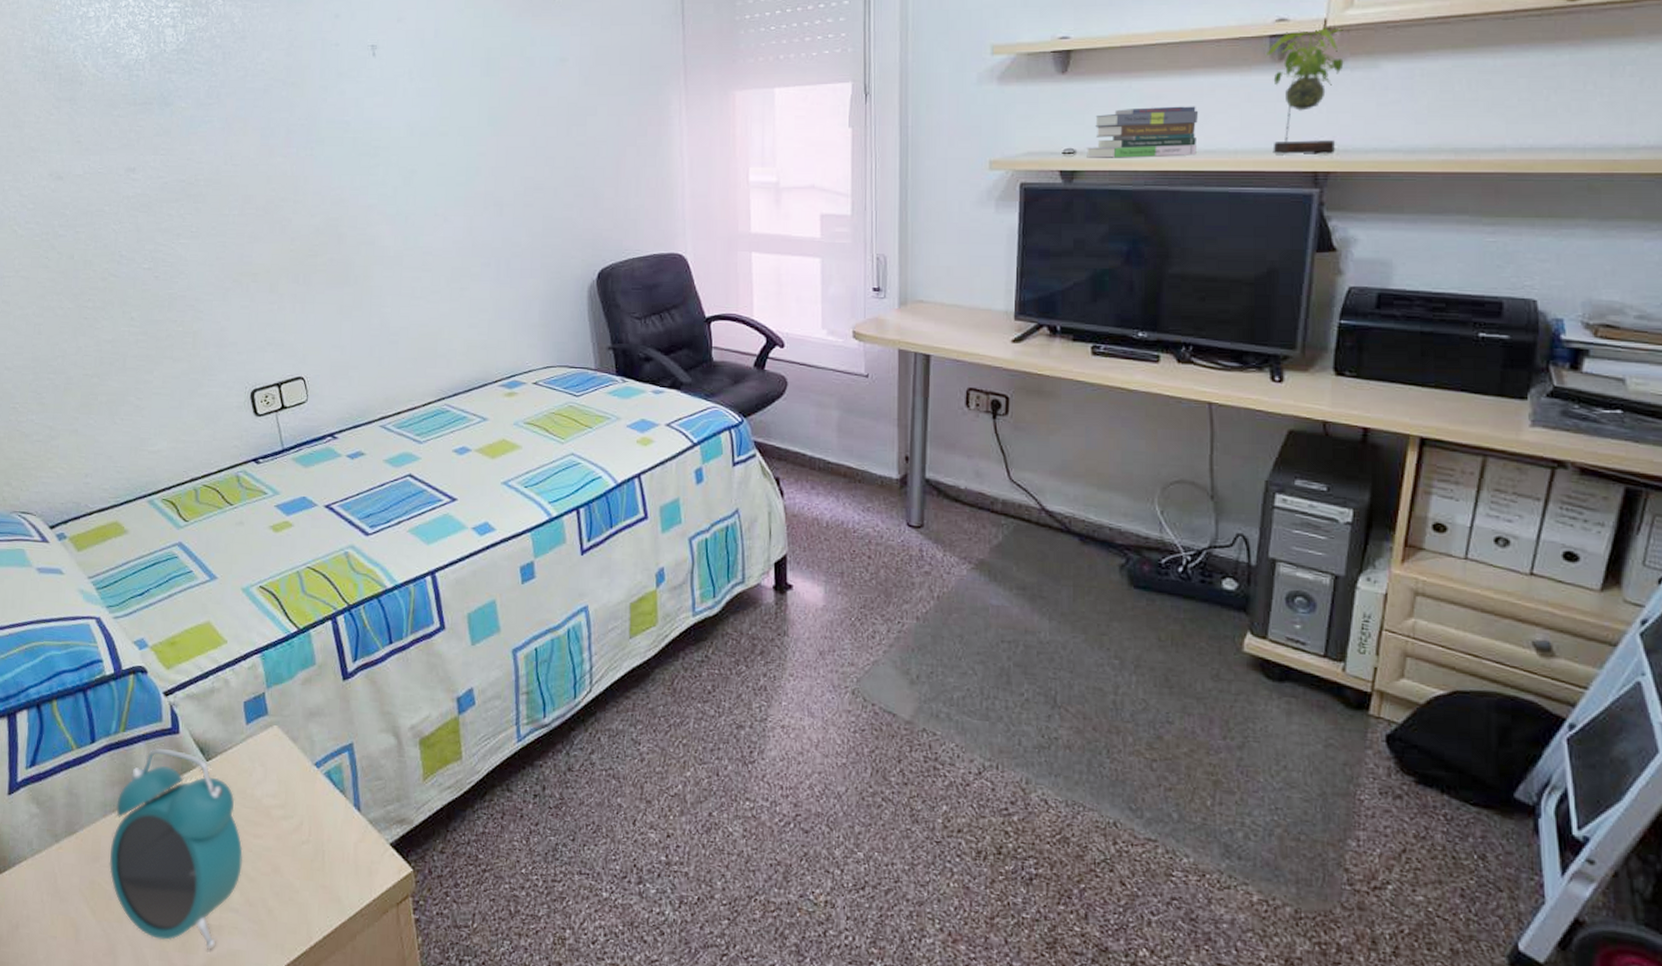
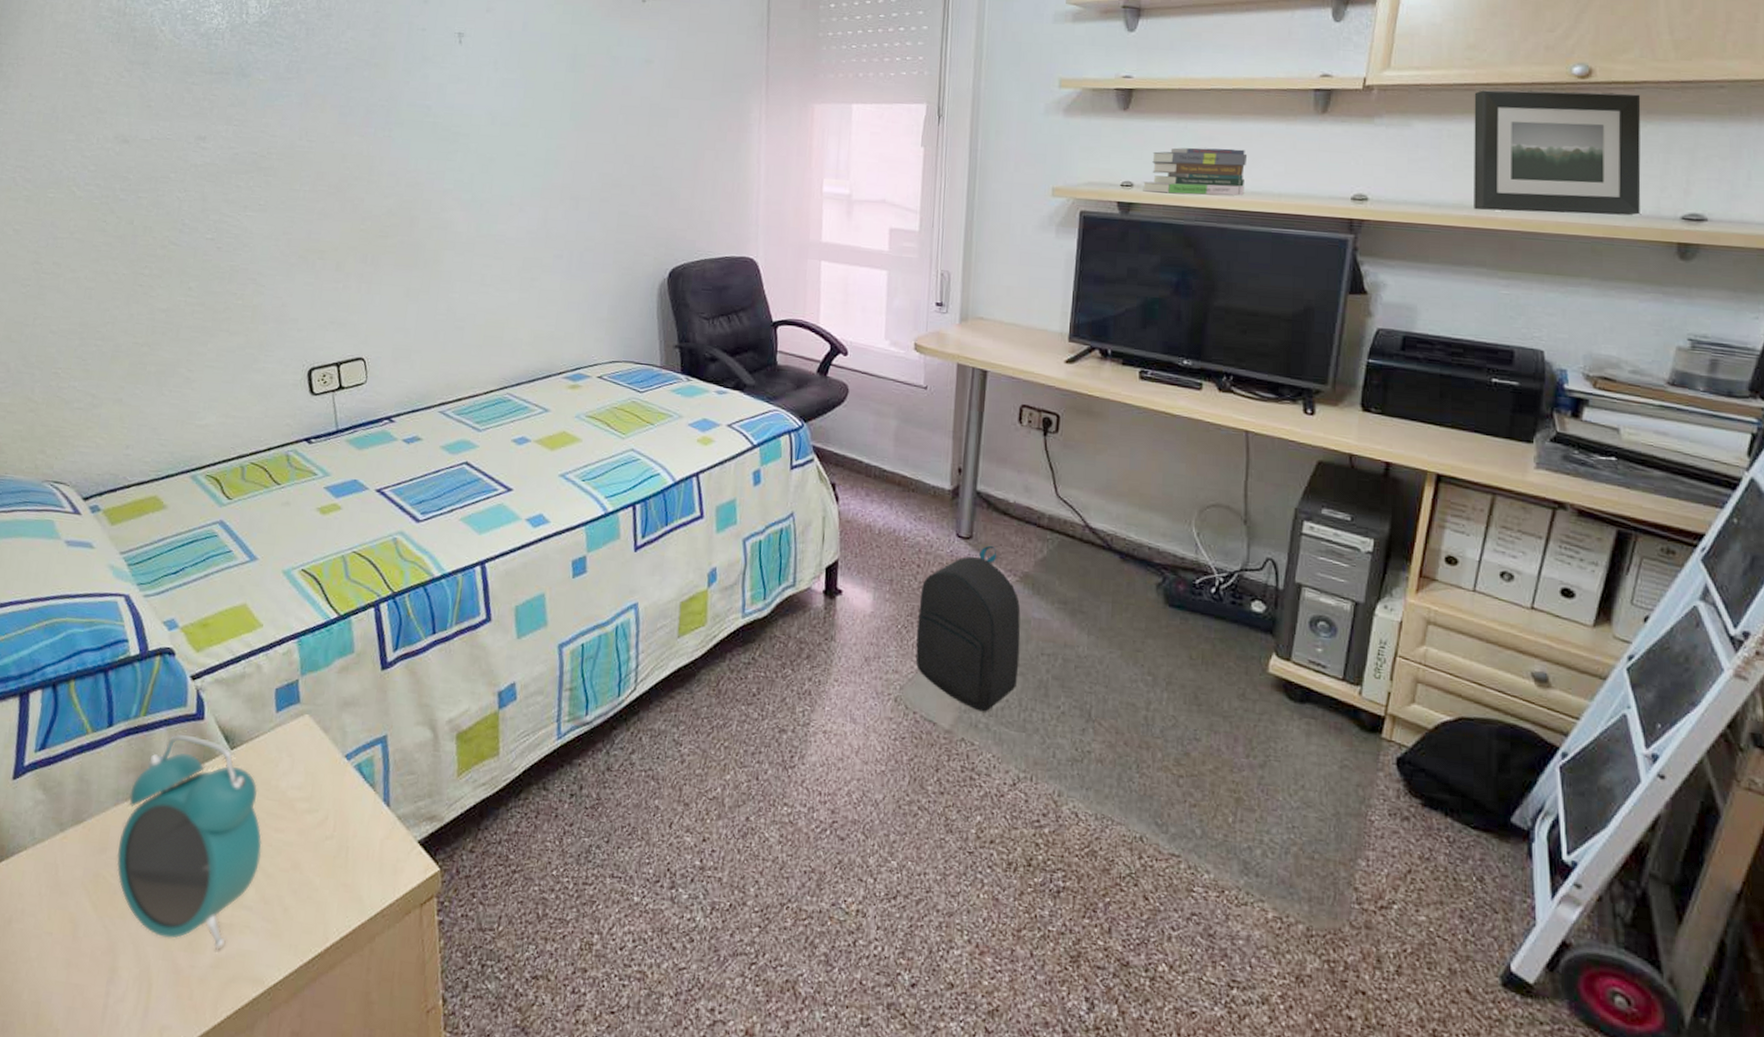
backpack: none [871,533,979,702] -> present [915,545,1021,712]
plant: present [1265,27,1344,154] -> none [1310,85,1380,203]
picture frame: none [1449,14,1643,153] -> present [1474,90,1641,216]

